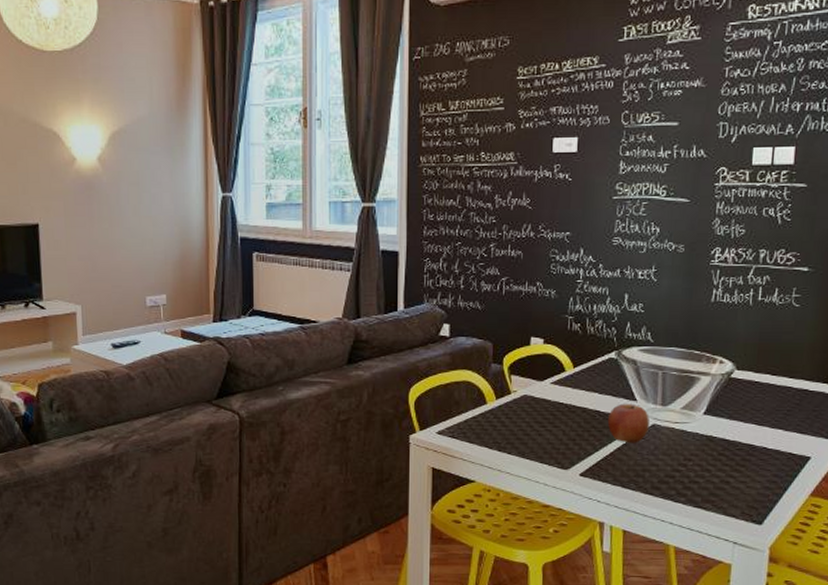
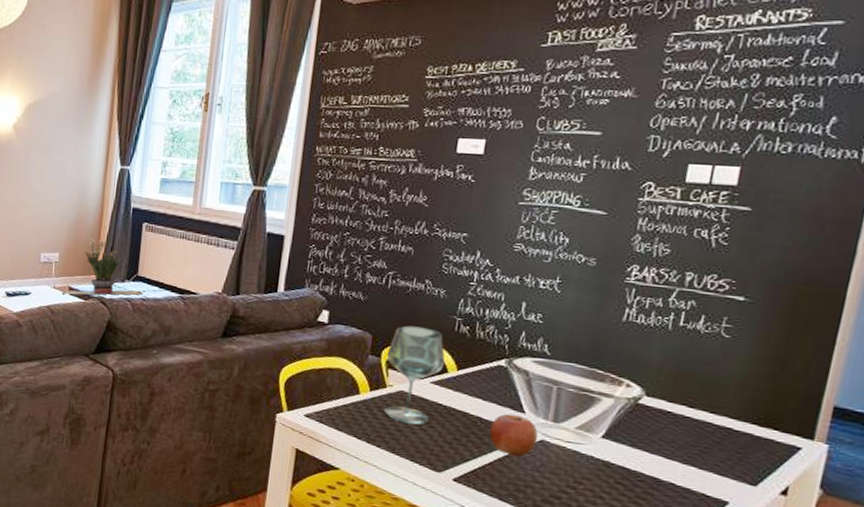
potted flower: none [174,274,262,339] -> present [62,237,144,295]
wine glass: none [508,329,561,427] -> present [384,325,445,425]

